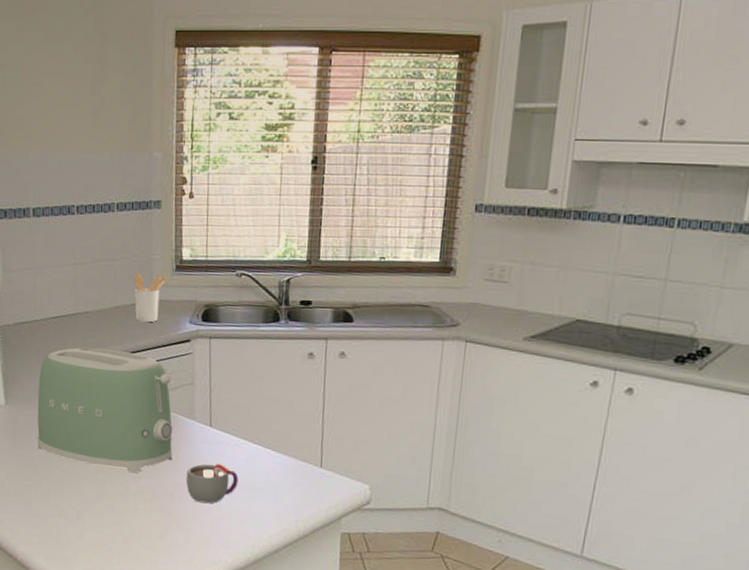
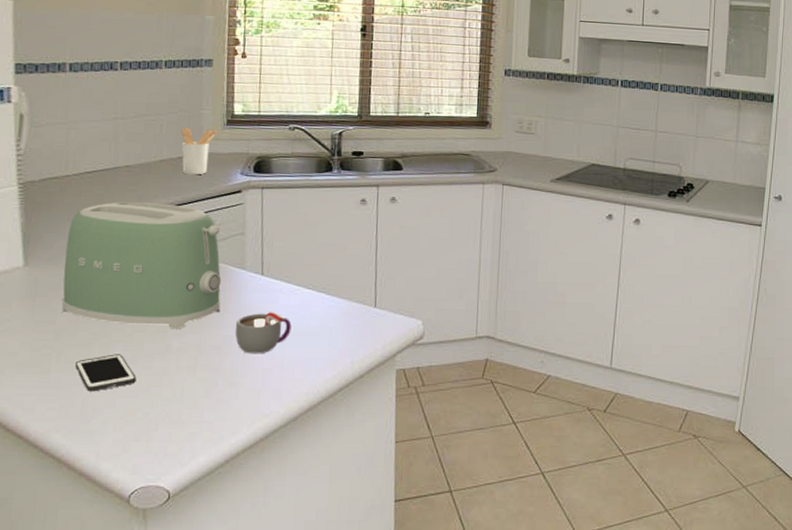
cell phone: none [51,491,101,524] -> present [75,354,137,392]

